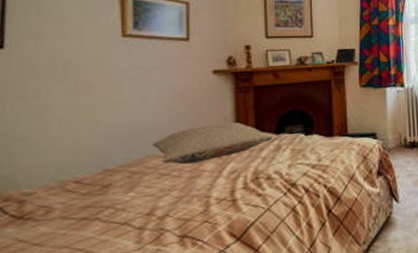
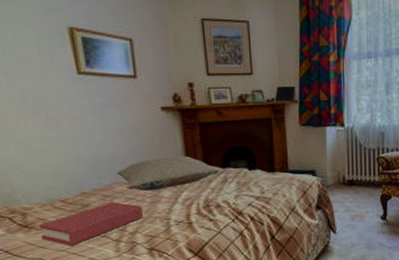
hardback book: none [38,179,178,241] -> present [38,202,143,246]

